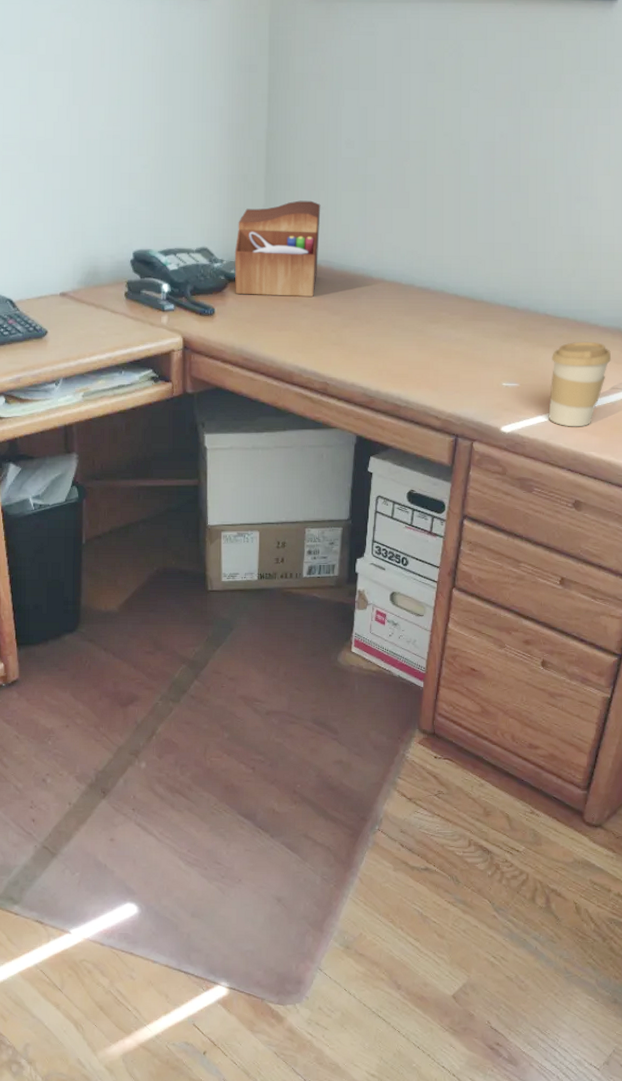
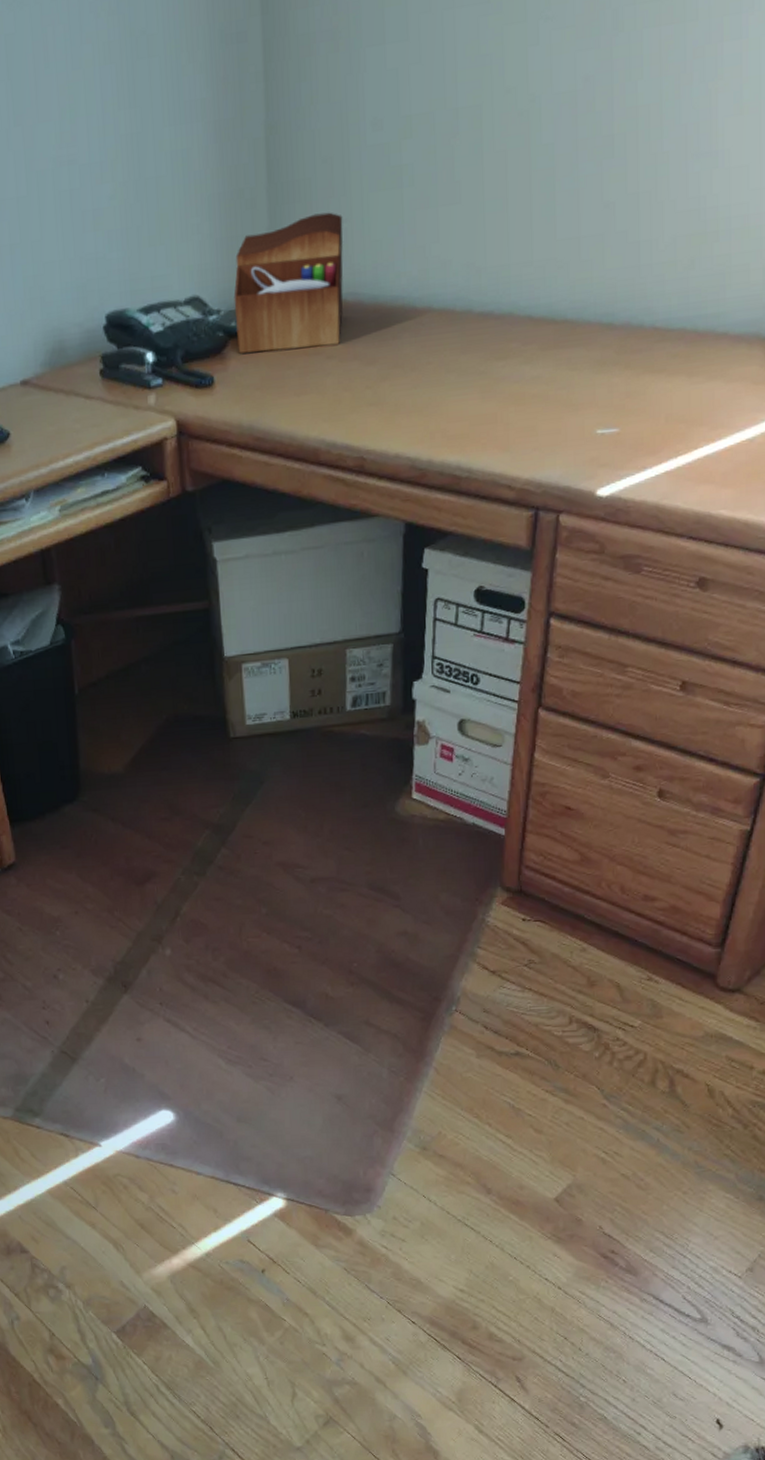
coffee cup: present [548,341,612,427] -> none [660,357,748,480]

